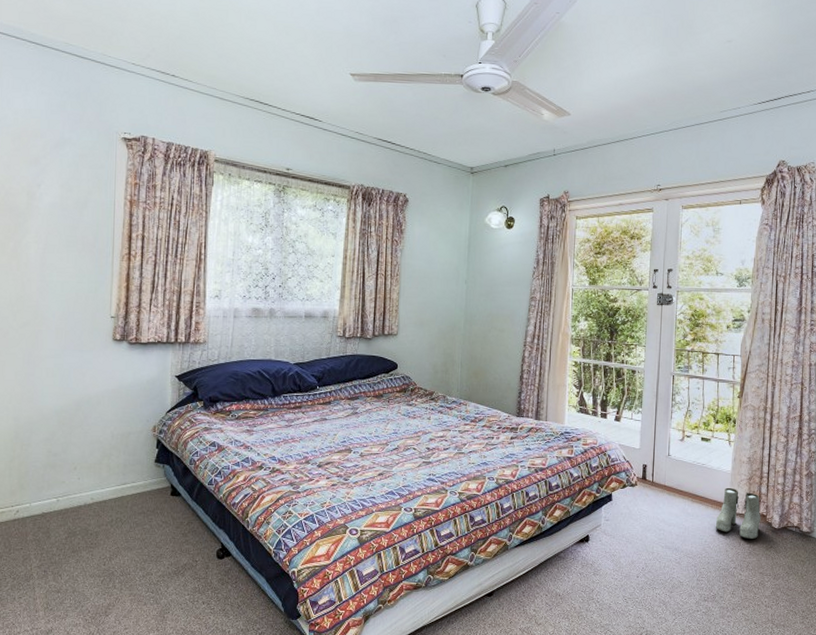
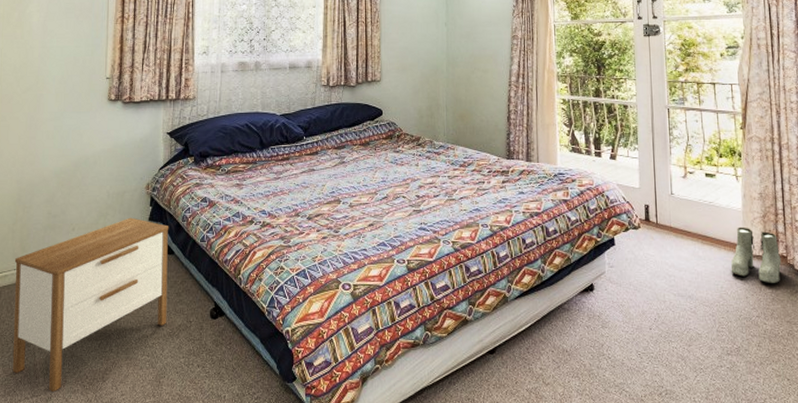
nightstand: none [11,459,176,625] -> present [12,217,169,392]

